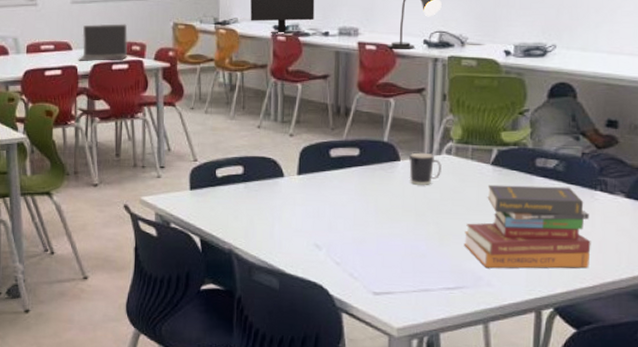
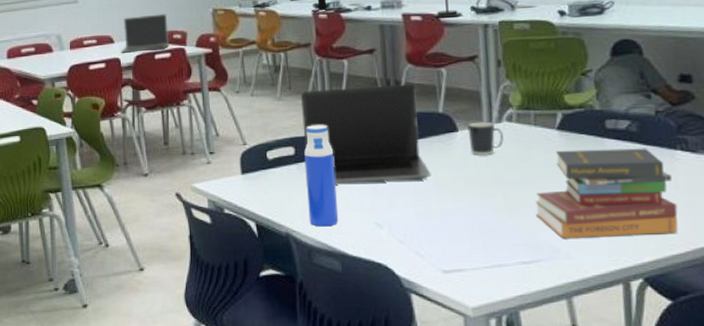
water bottle: none [251,146,281,246] -> present [304,125,339,227]
laptop computer: none [253,111,371,206] -> present [301,84,431,184]

